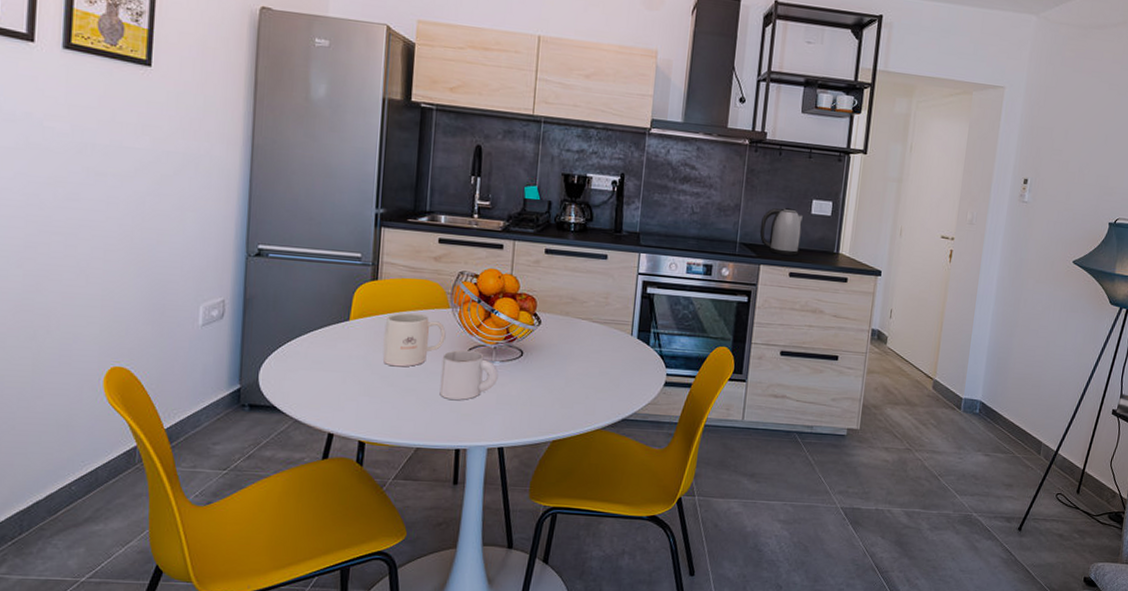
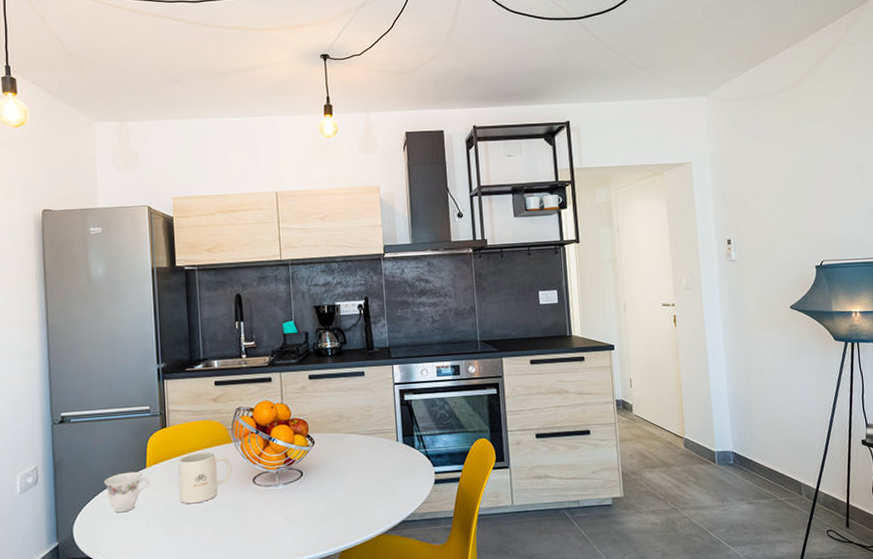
teacup: none [299,321,351,365] -> present [103,471,149,513]
mug: present [439,349,498,401] -> none [232,477,284,528]
kettle: present [759,207,803,256] -> none [495,302,535,346]

